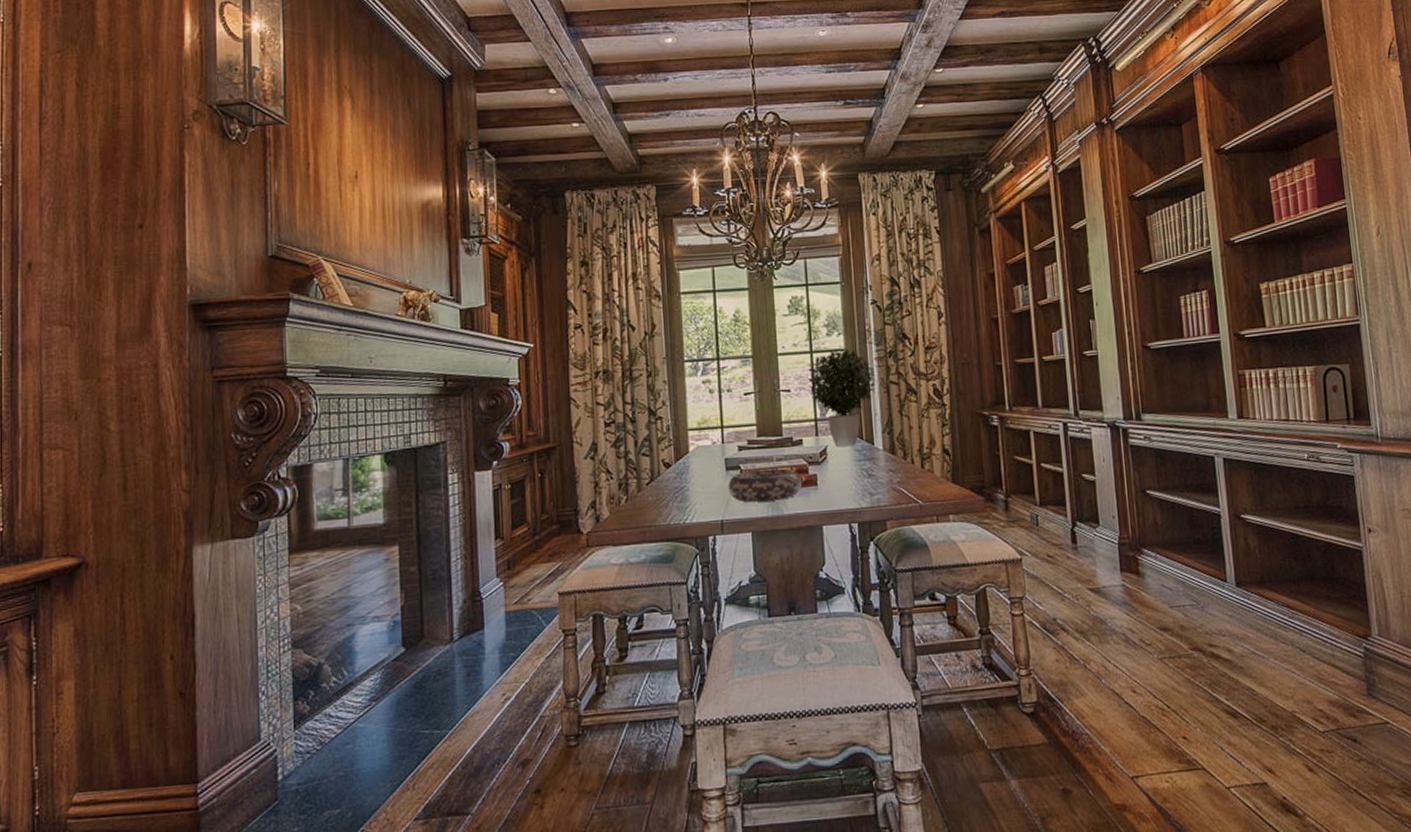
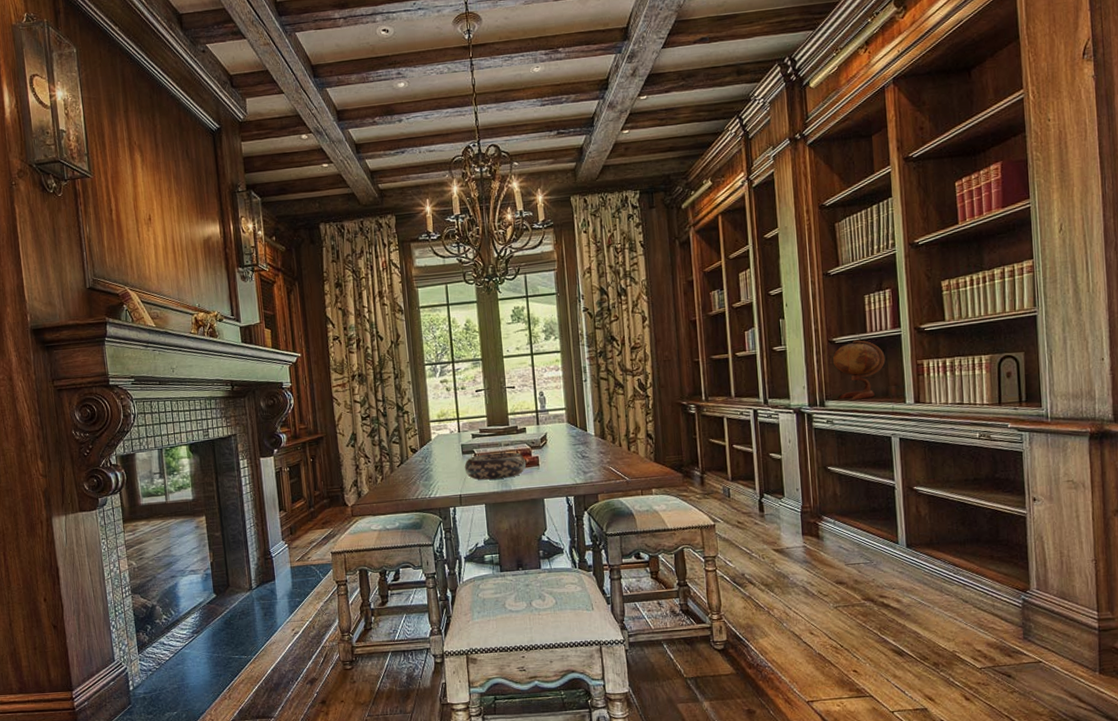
potted plant: present [808,349,874,448] -> none [529,351,587,434]
globe: none [1148,336,1205,414] -> present [832,332,885,400]

